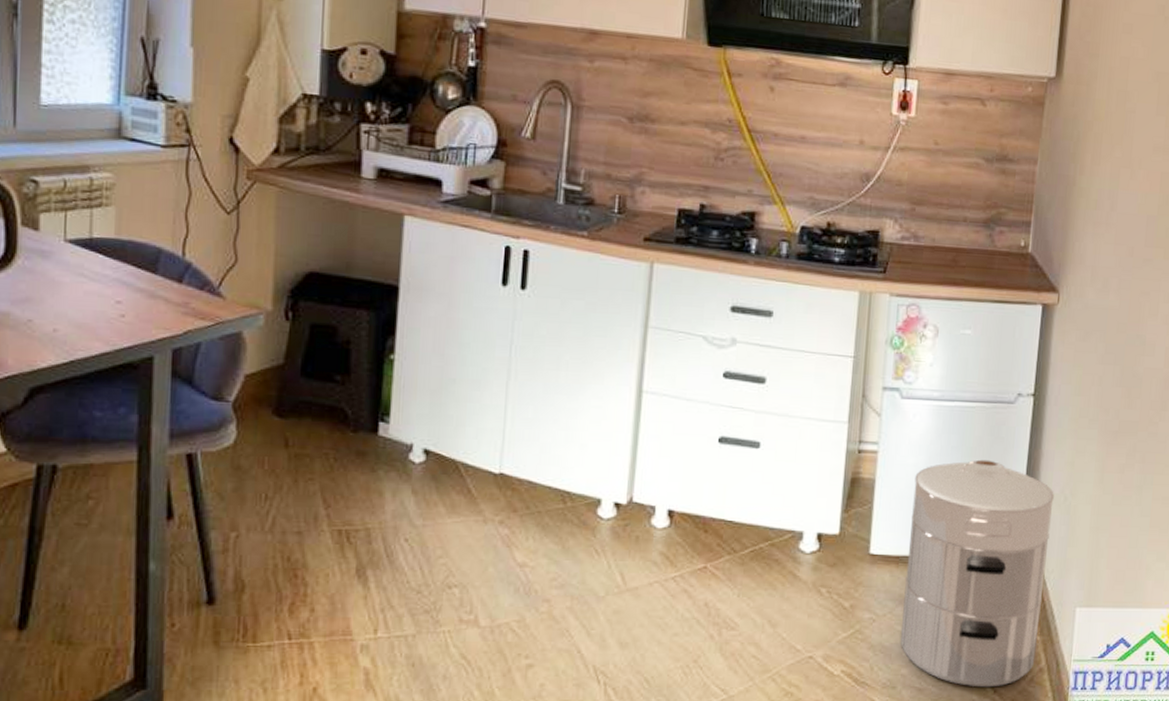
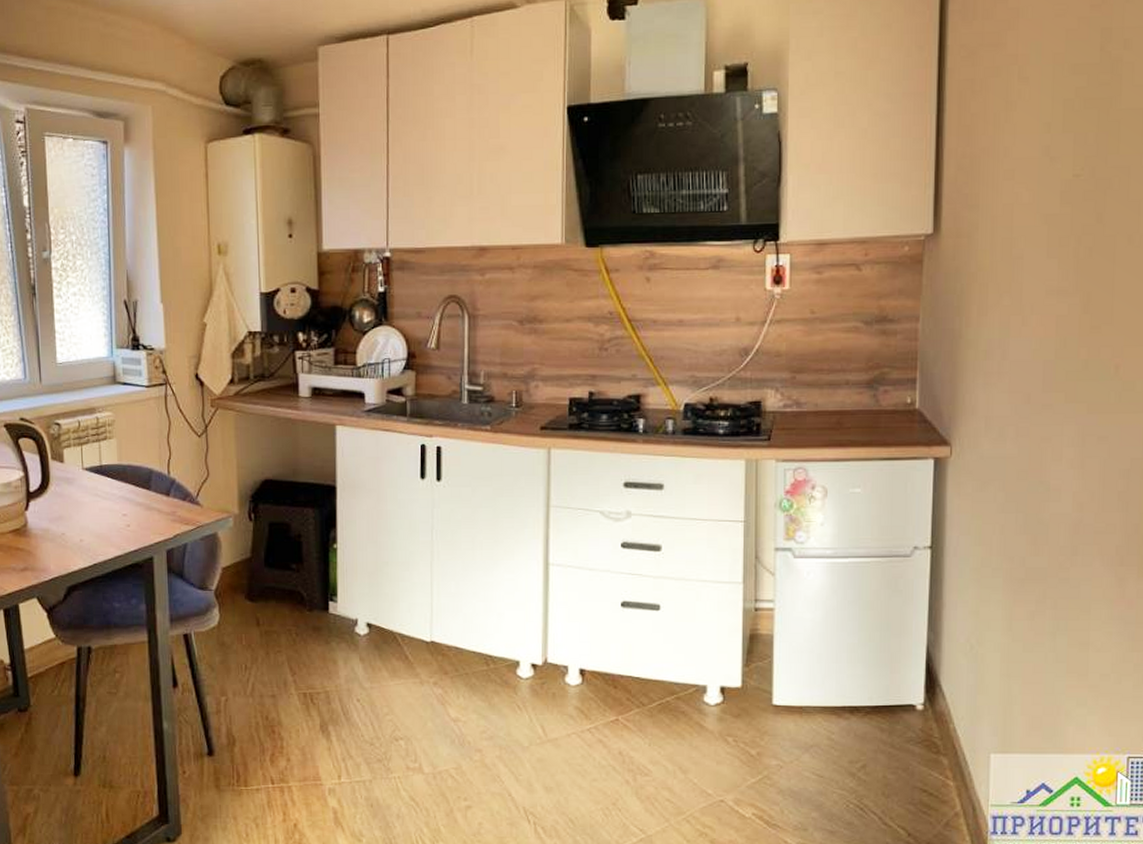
waste bin: present [900,459,1054,687] -> none [808,612,959,831]

